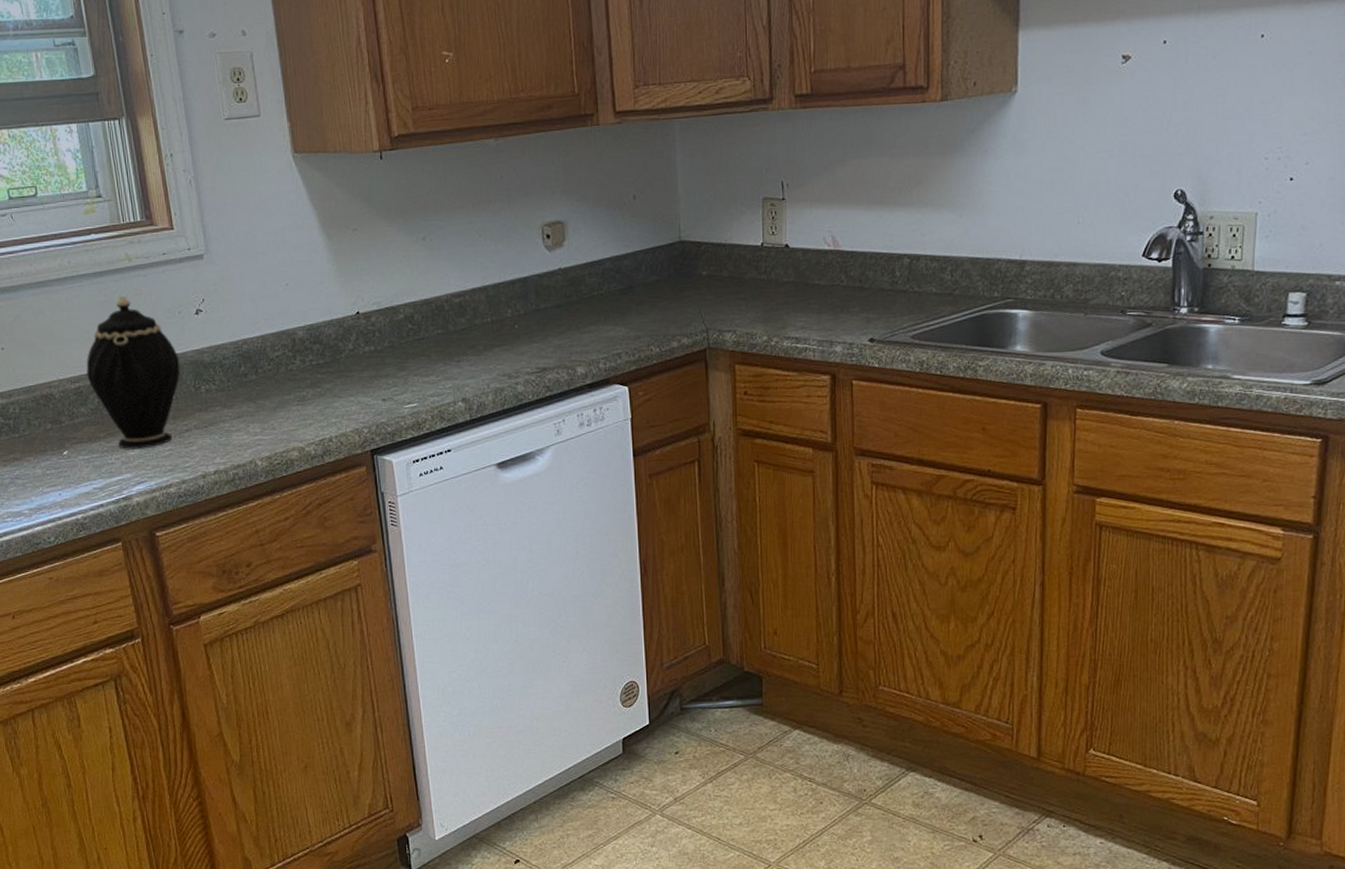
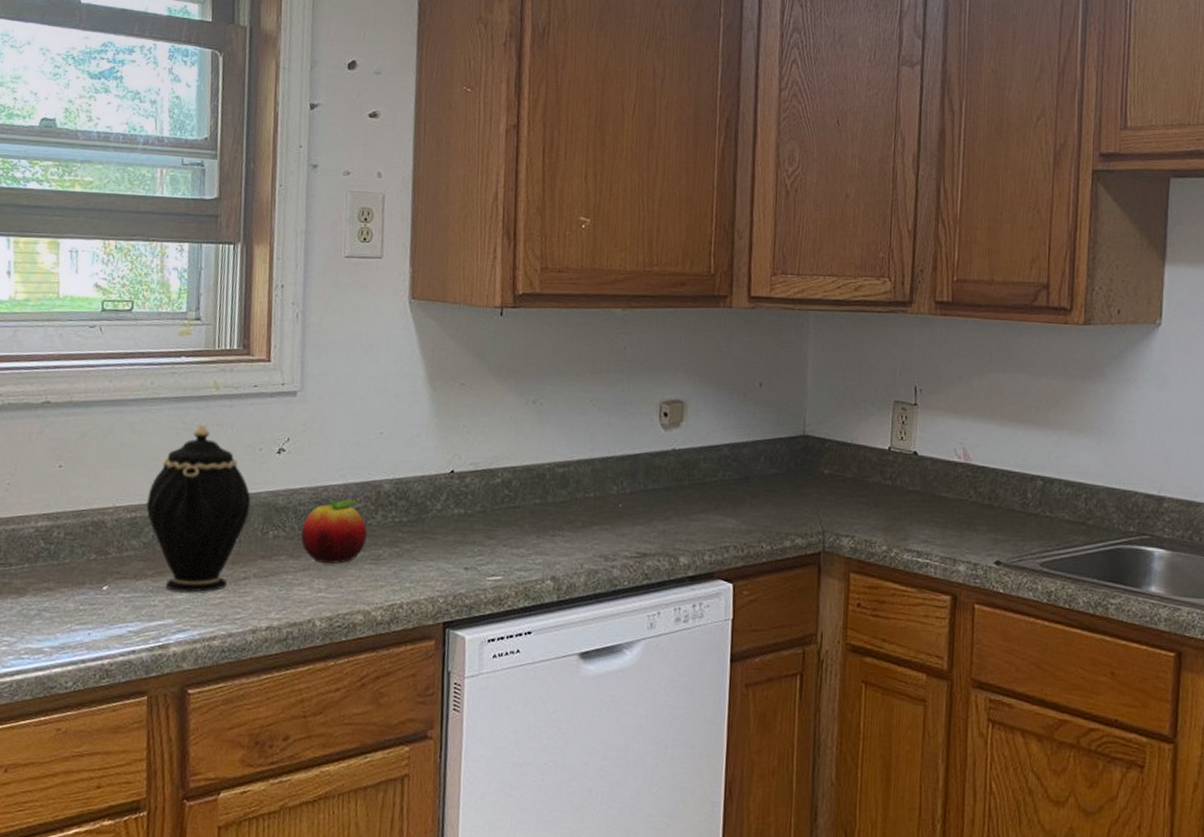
fruit: none [230,349,290,409] -> present [301,499,367,564]

